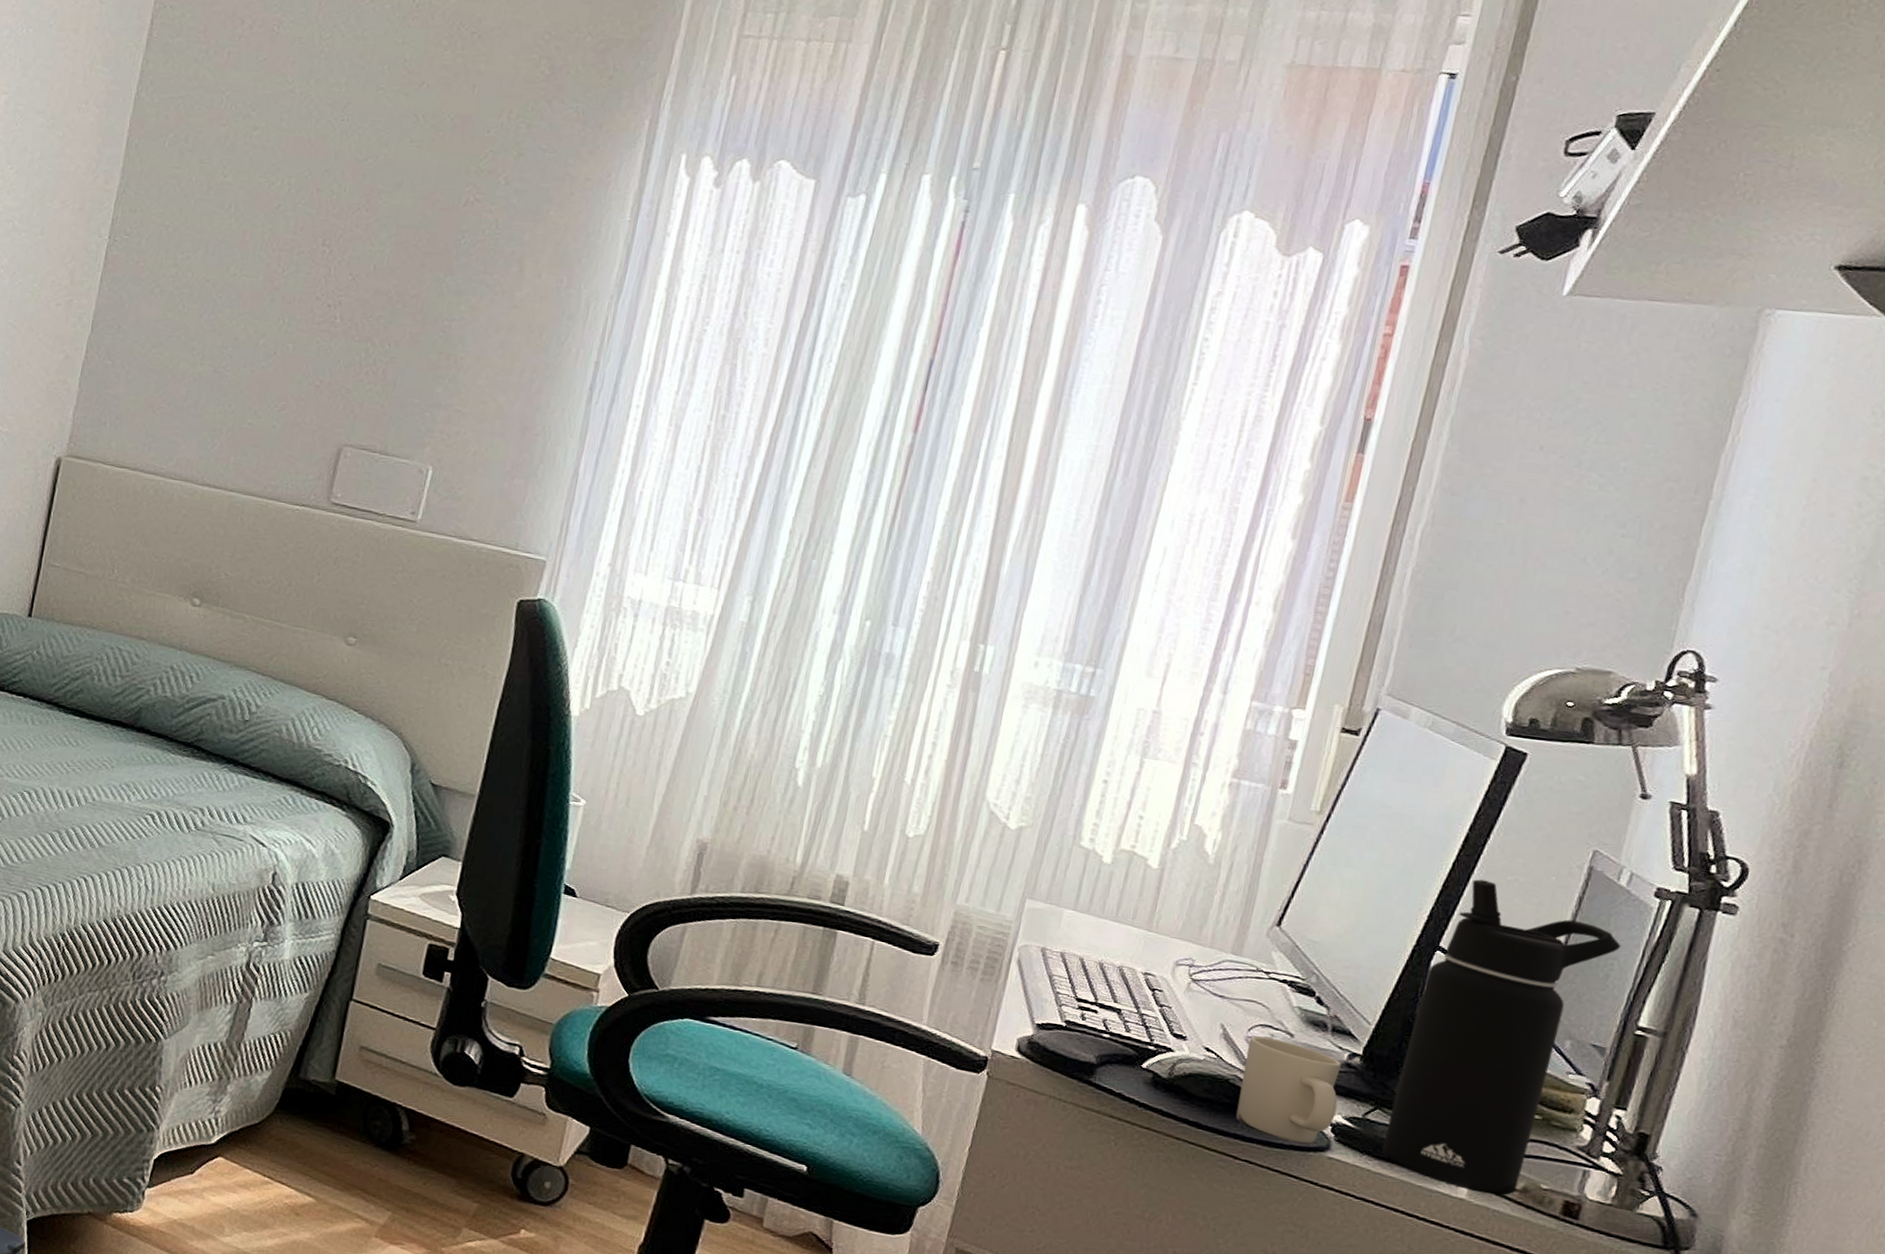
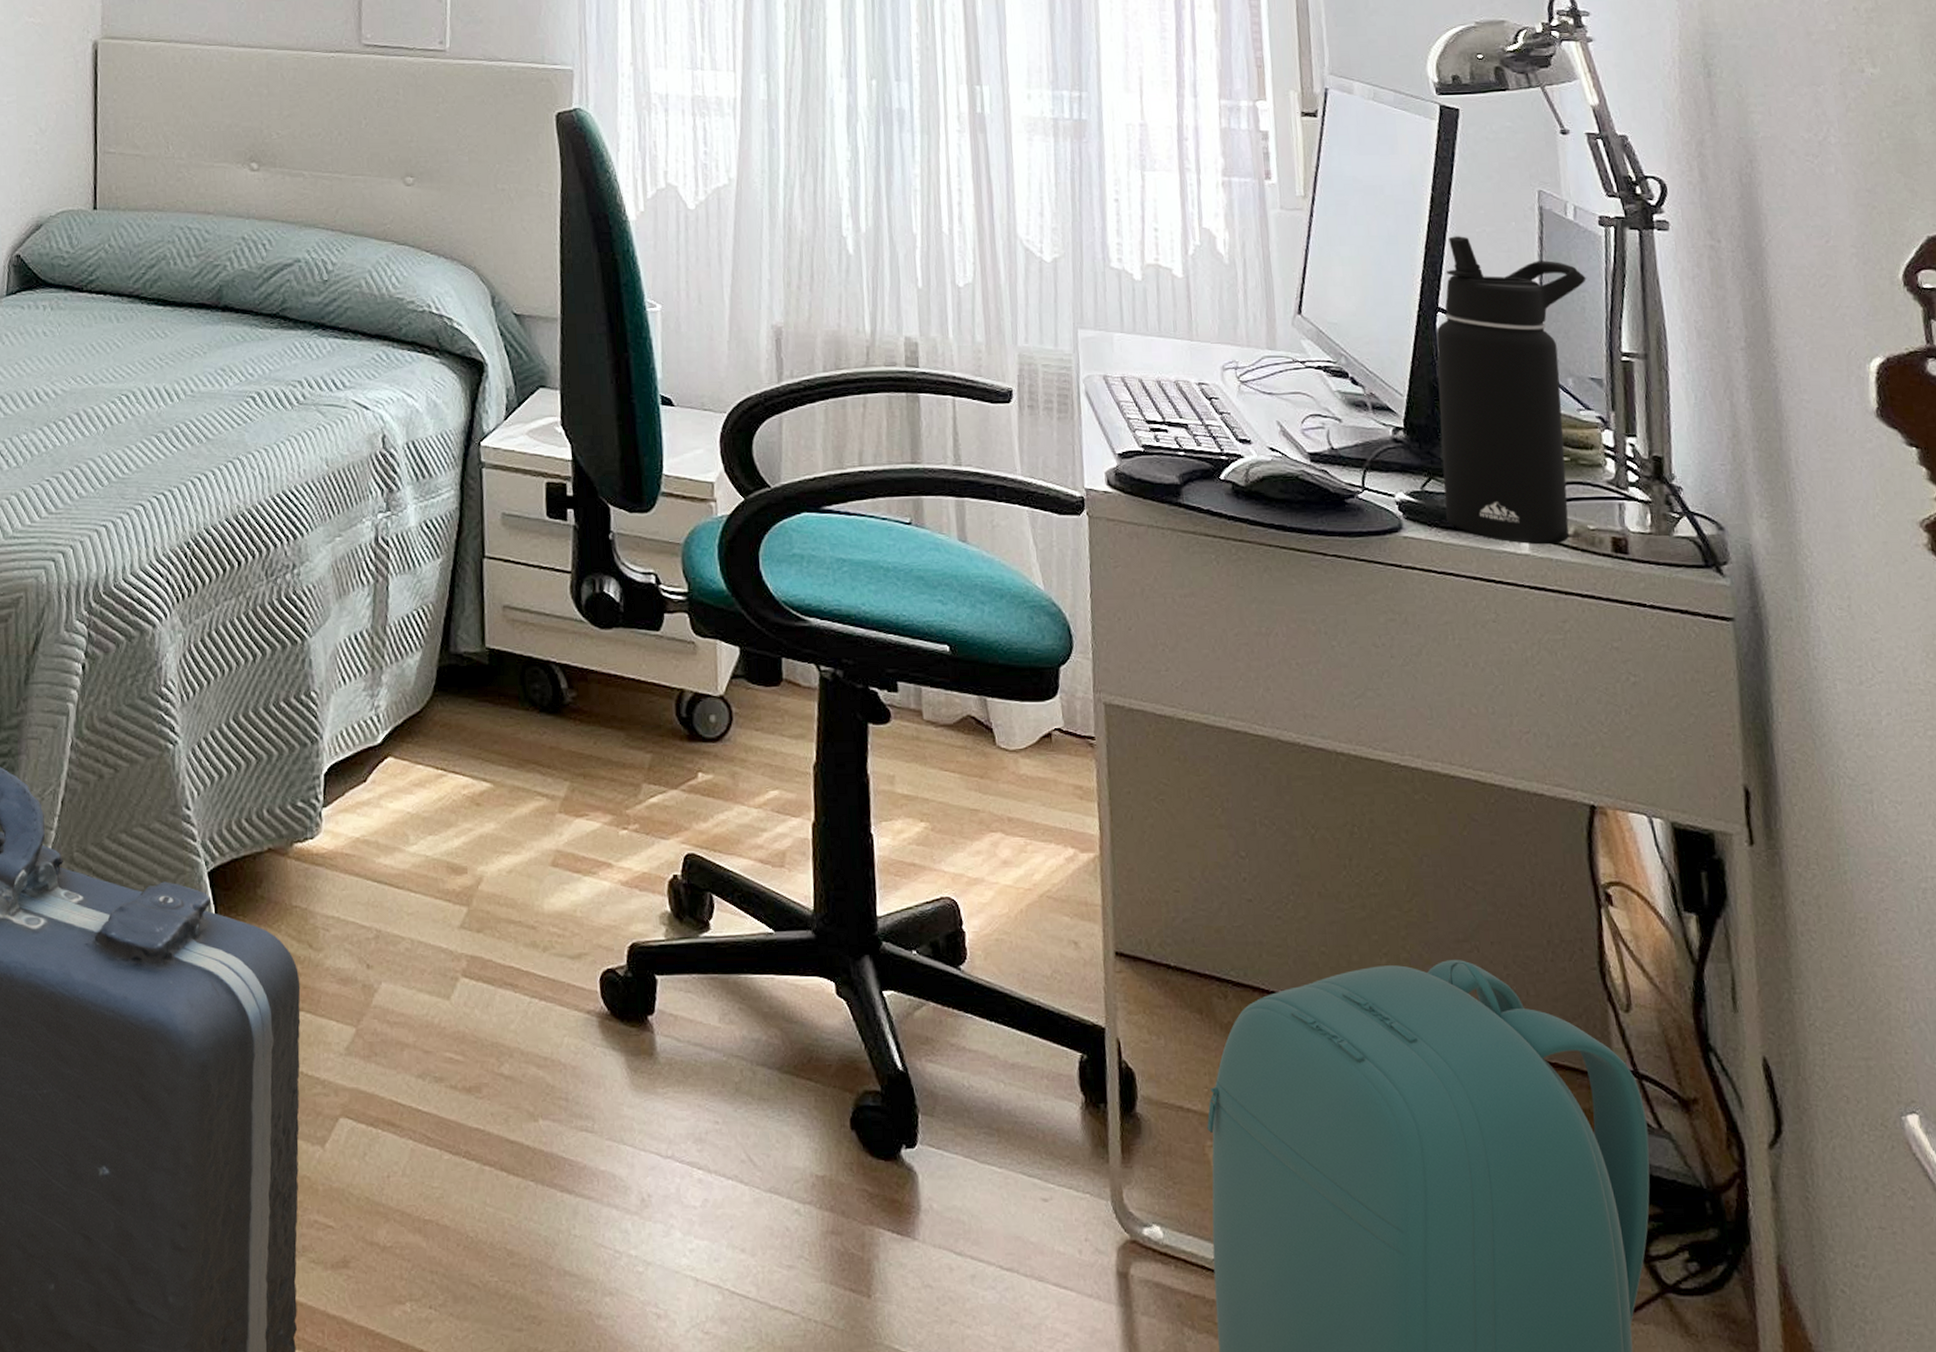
mug: present [1235,1036,1341,1145] -> none [1304,427,1398,528]

